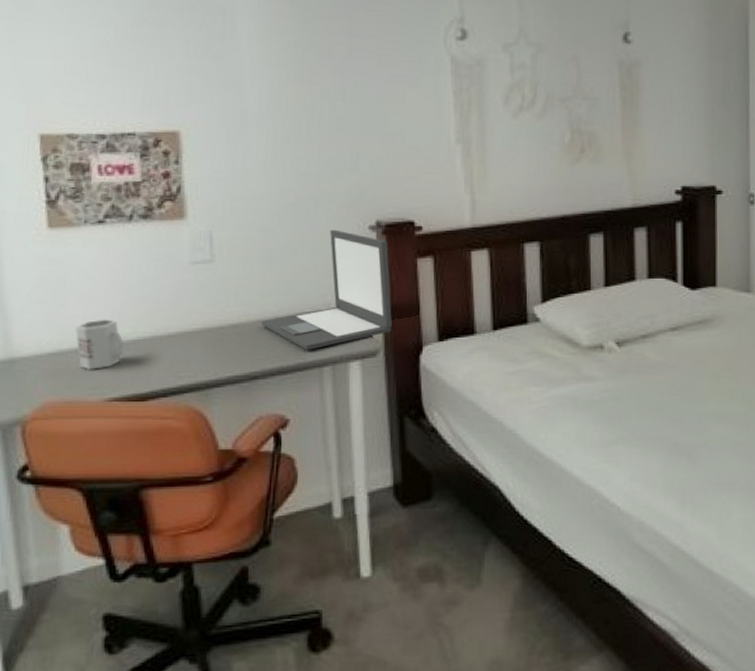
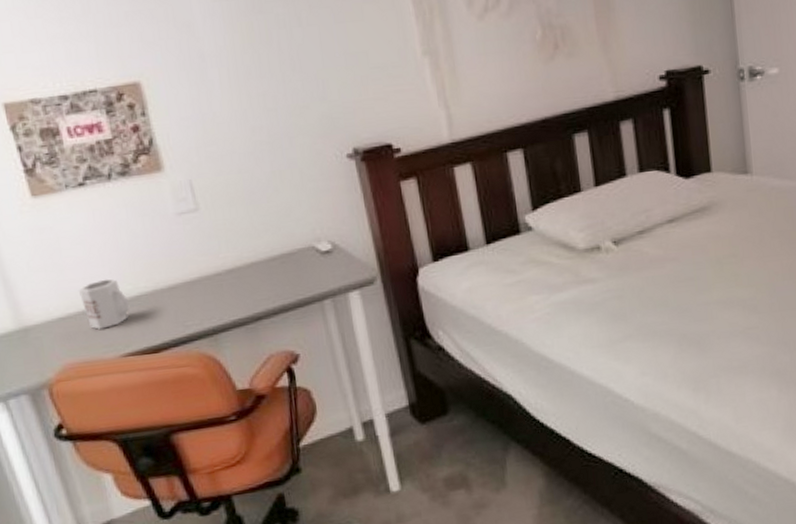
laptop: present [261,229,392,350] -> none [256,162,385,286]

